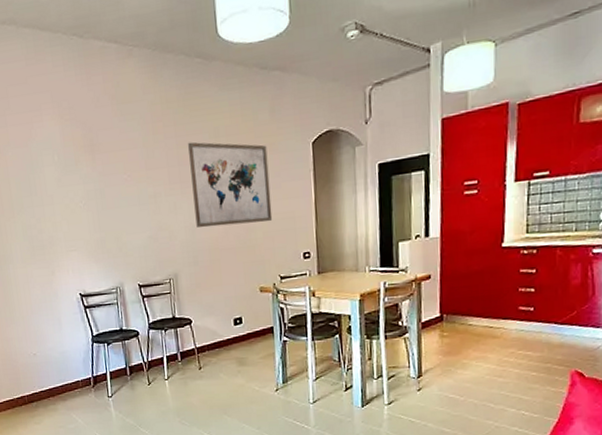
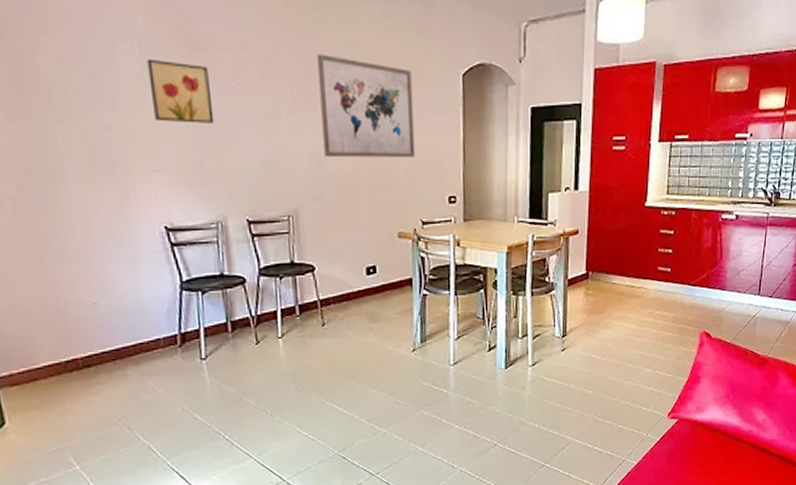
wall art: none [63,164,112,213] -> present [147,58,215,123]

